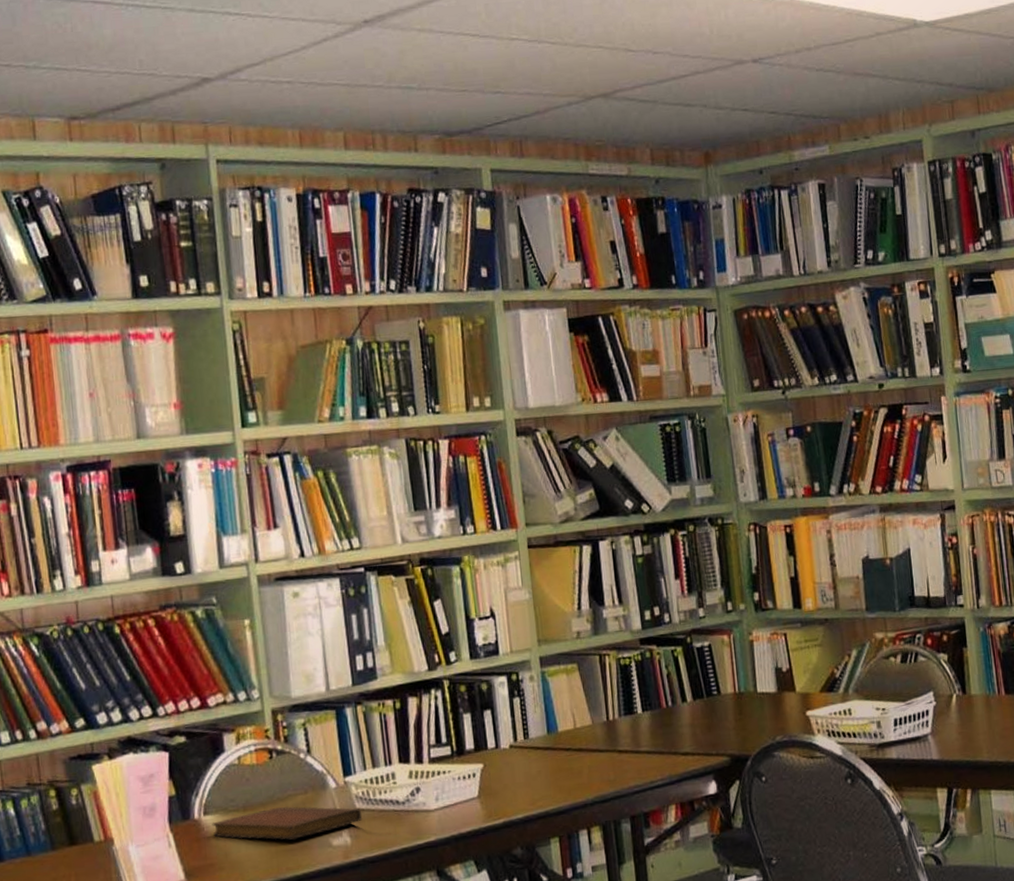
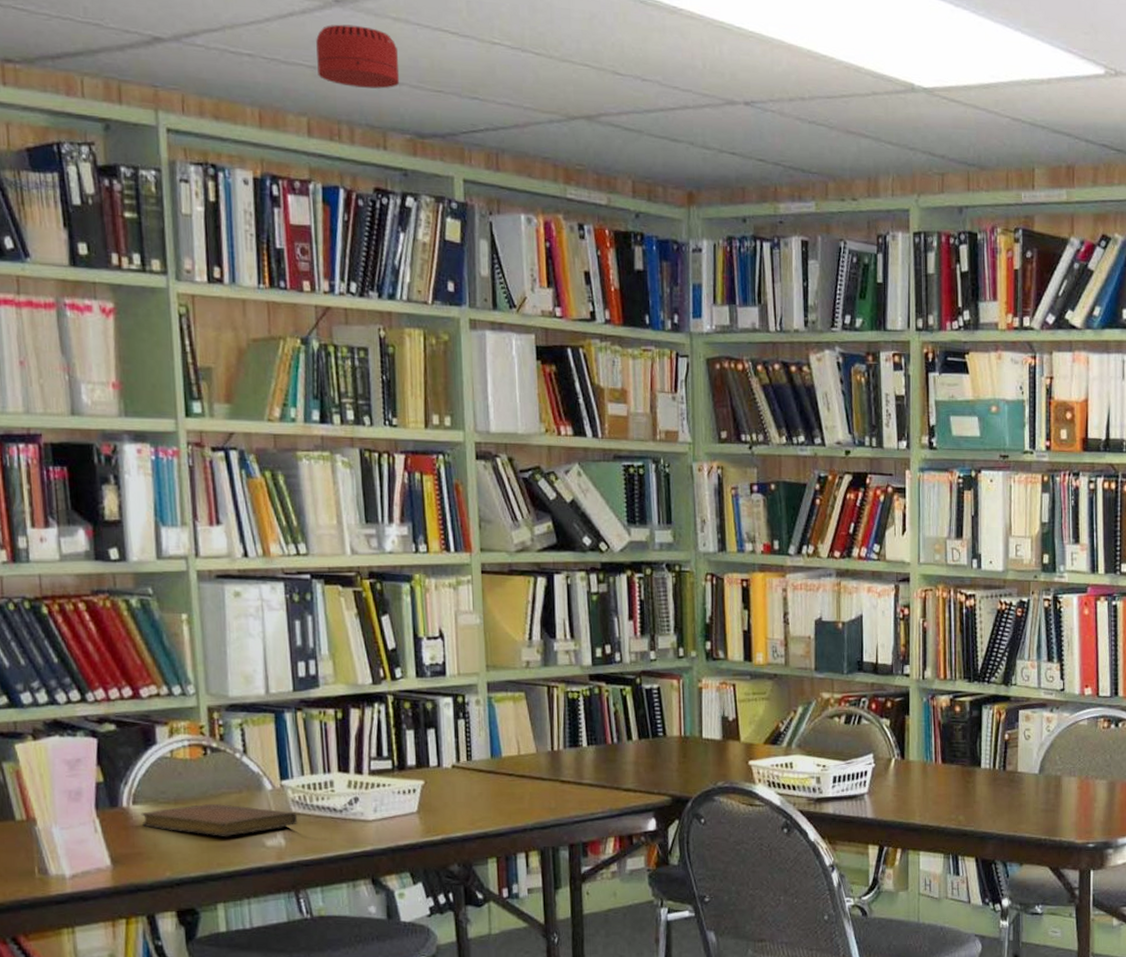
smoke detector: none [348,41,427,98] -> present [316,24,400,89]

